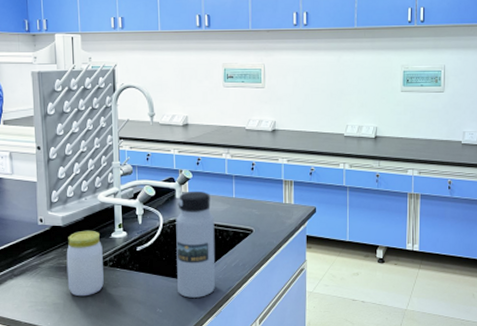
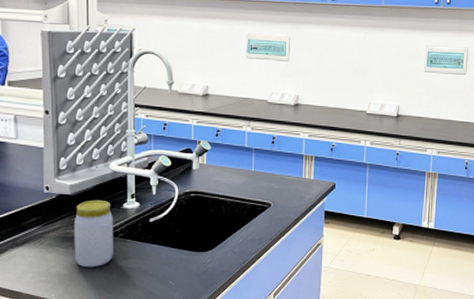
water bottle: present [176,191,215,298] -> none [191,162,232,271]

